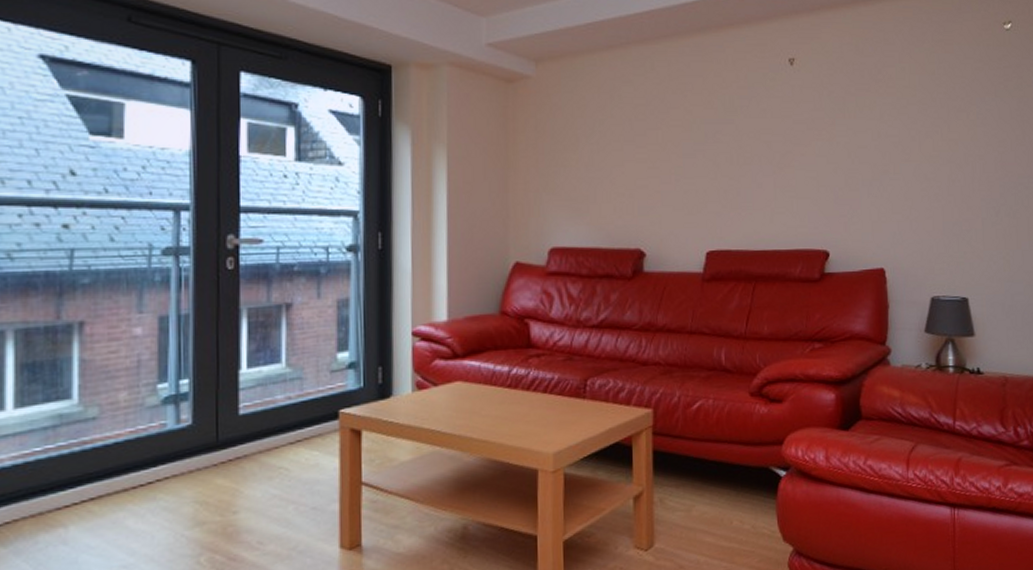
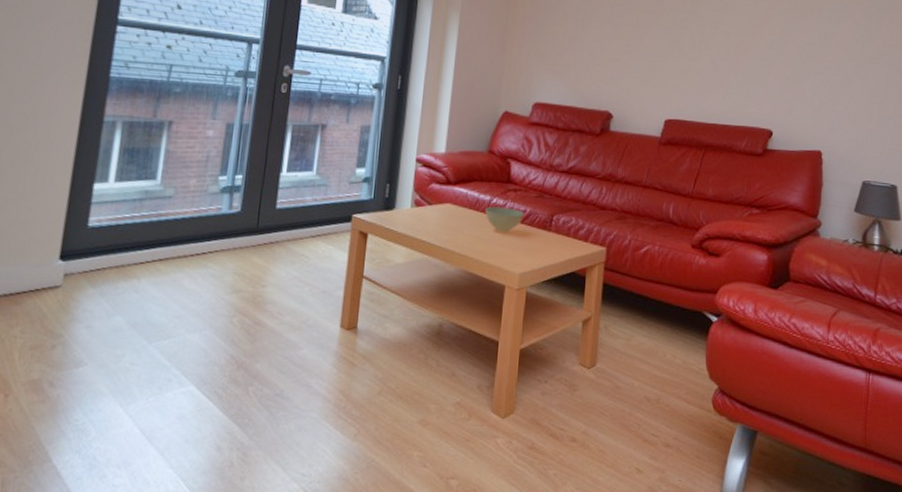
bowl: none [504,377,552,409] -> present [485,206,524,234]

